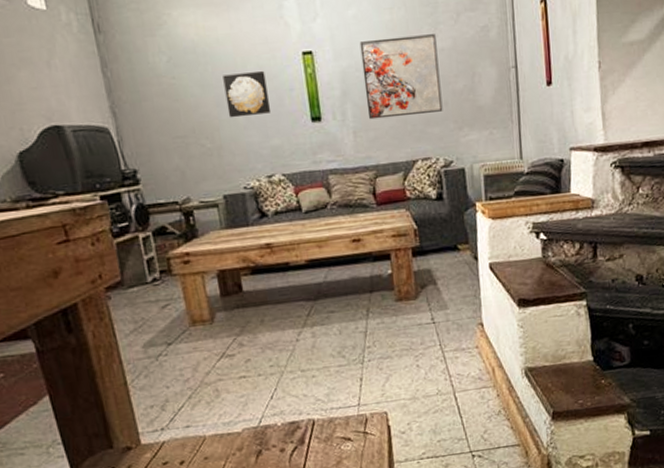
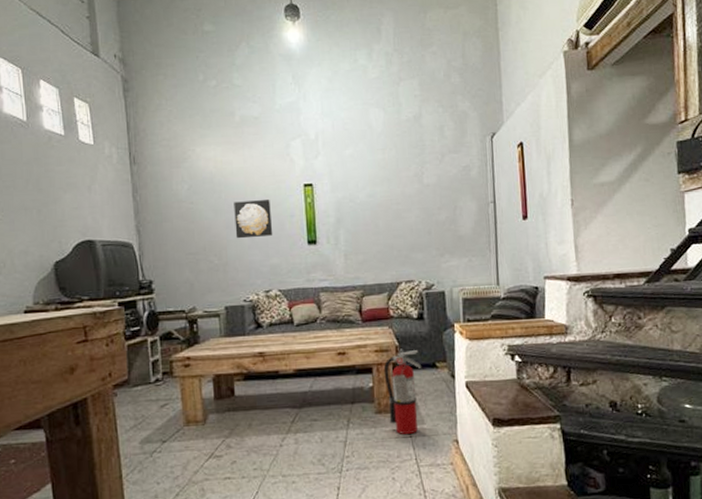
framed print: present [359,34,443,120] -> none [354,172,427,245]
fire extinguisher: none [402,232,442,322] -> present [383,348,421,435]

